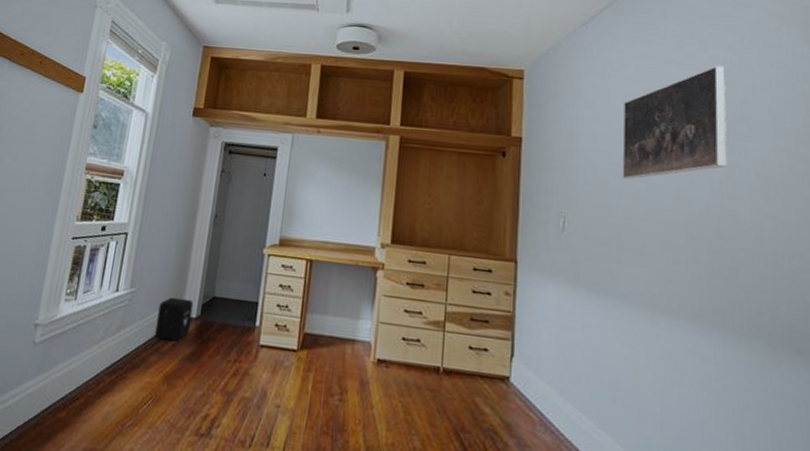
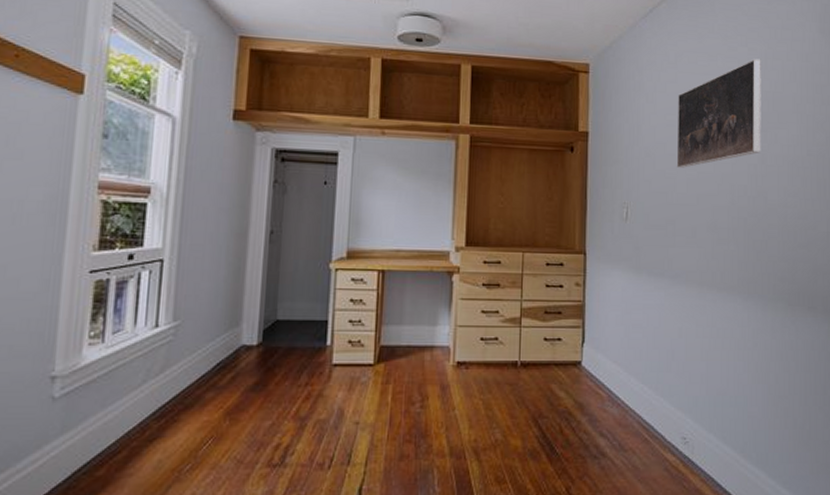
air purifier: present [154,297,194,341] -> none [209,326,253,372]

